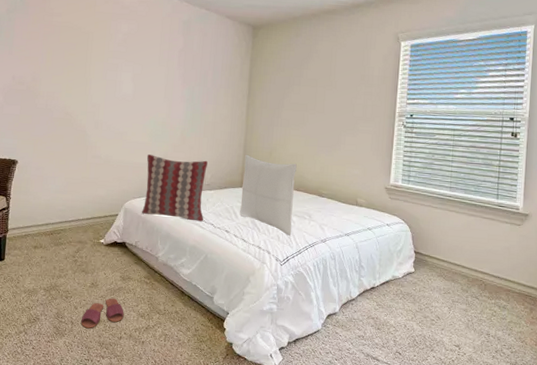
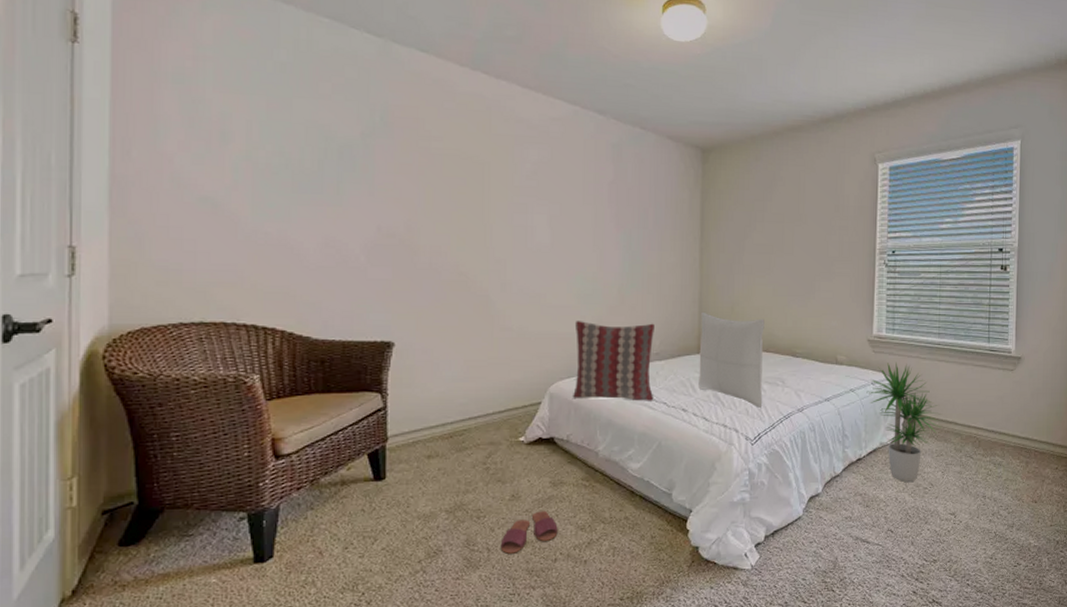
potted plant: none [383,208,450,313] -> present [868,361,942,482]

